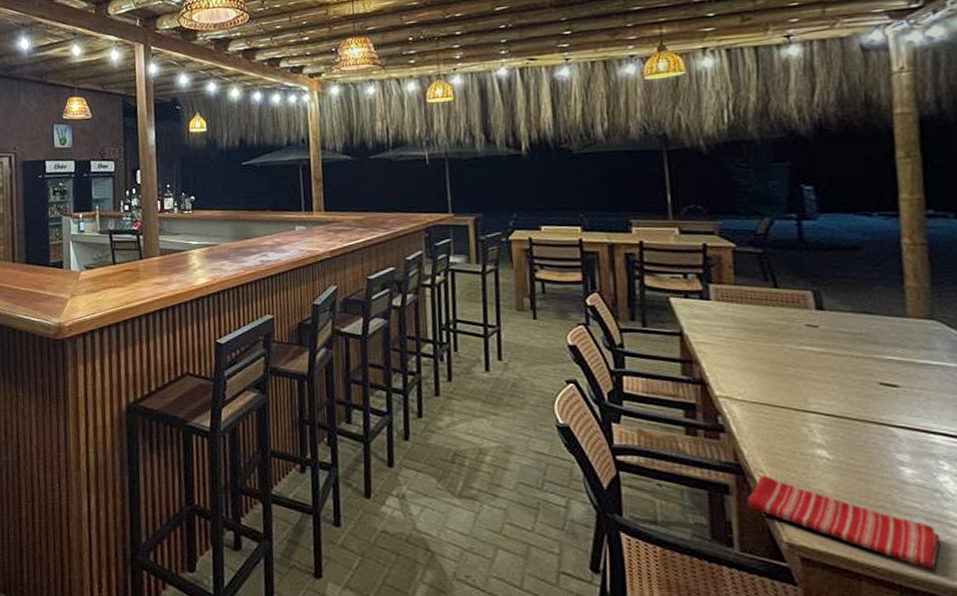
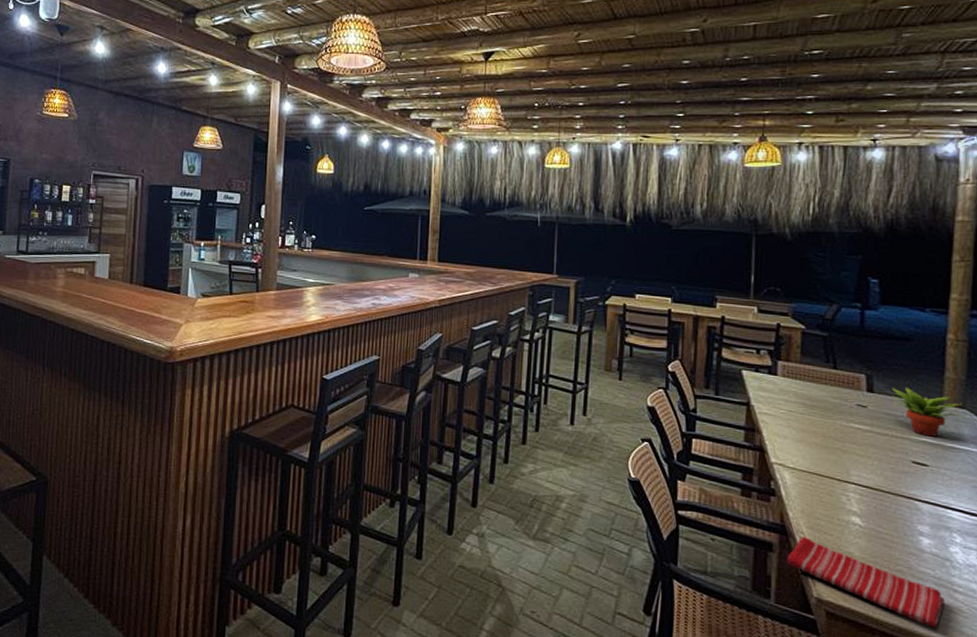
succulent plant: none [843,301,938,354] -> present [891,387,967,437]

